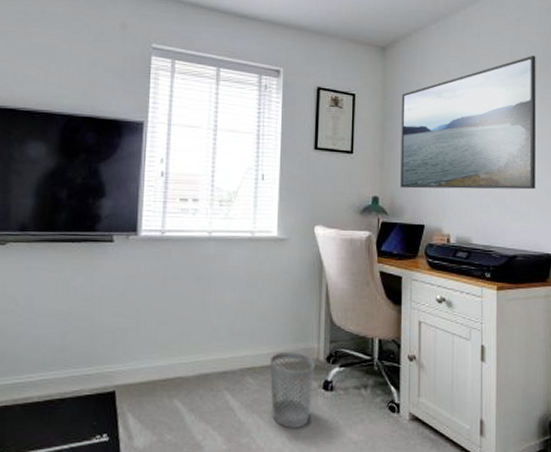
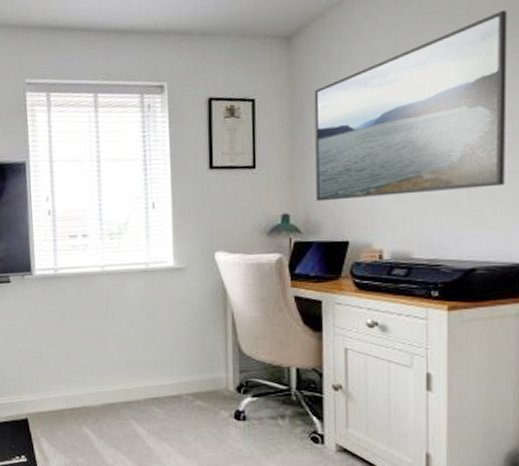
wastebasket: present [269,351,316,429] -> none [175,382,225,457]

